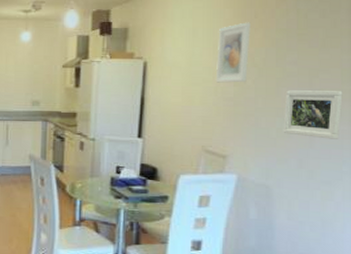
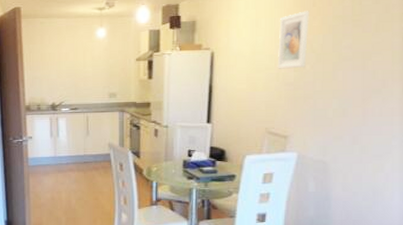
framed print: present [283,90,343,139] -> none [339,72,393,117]

